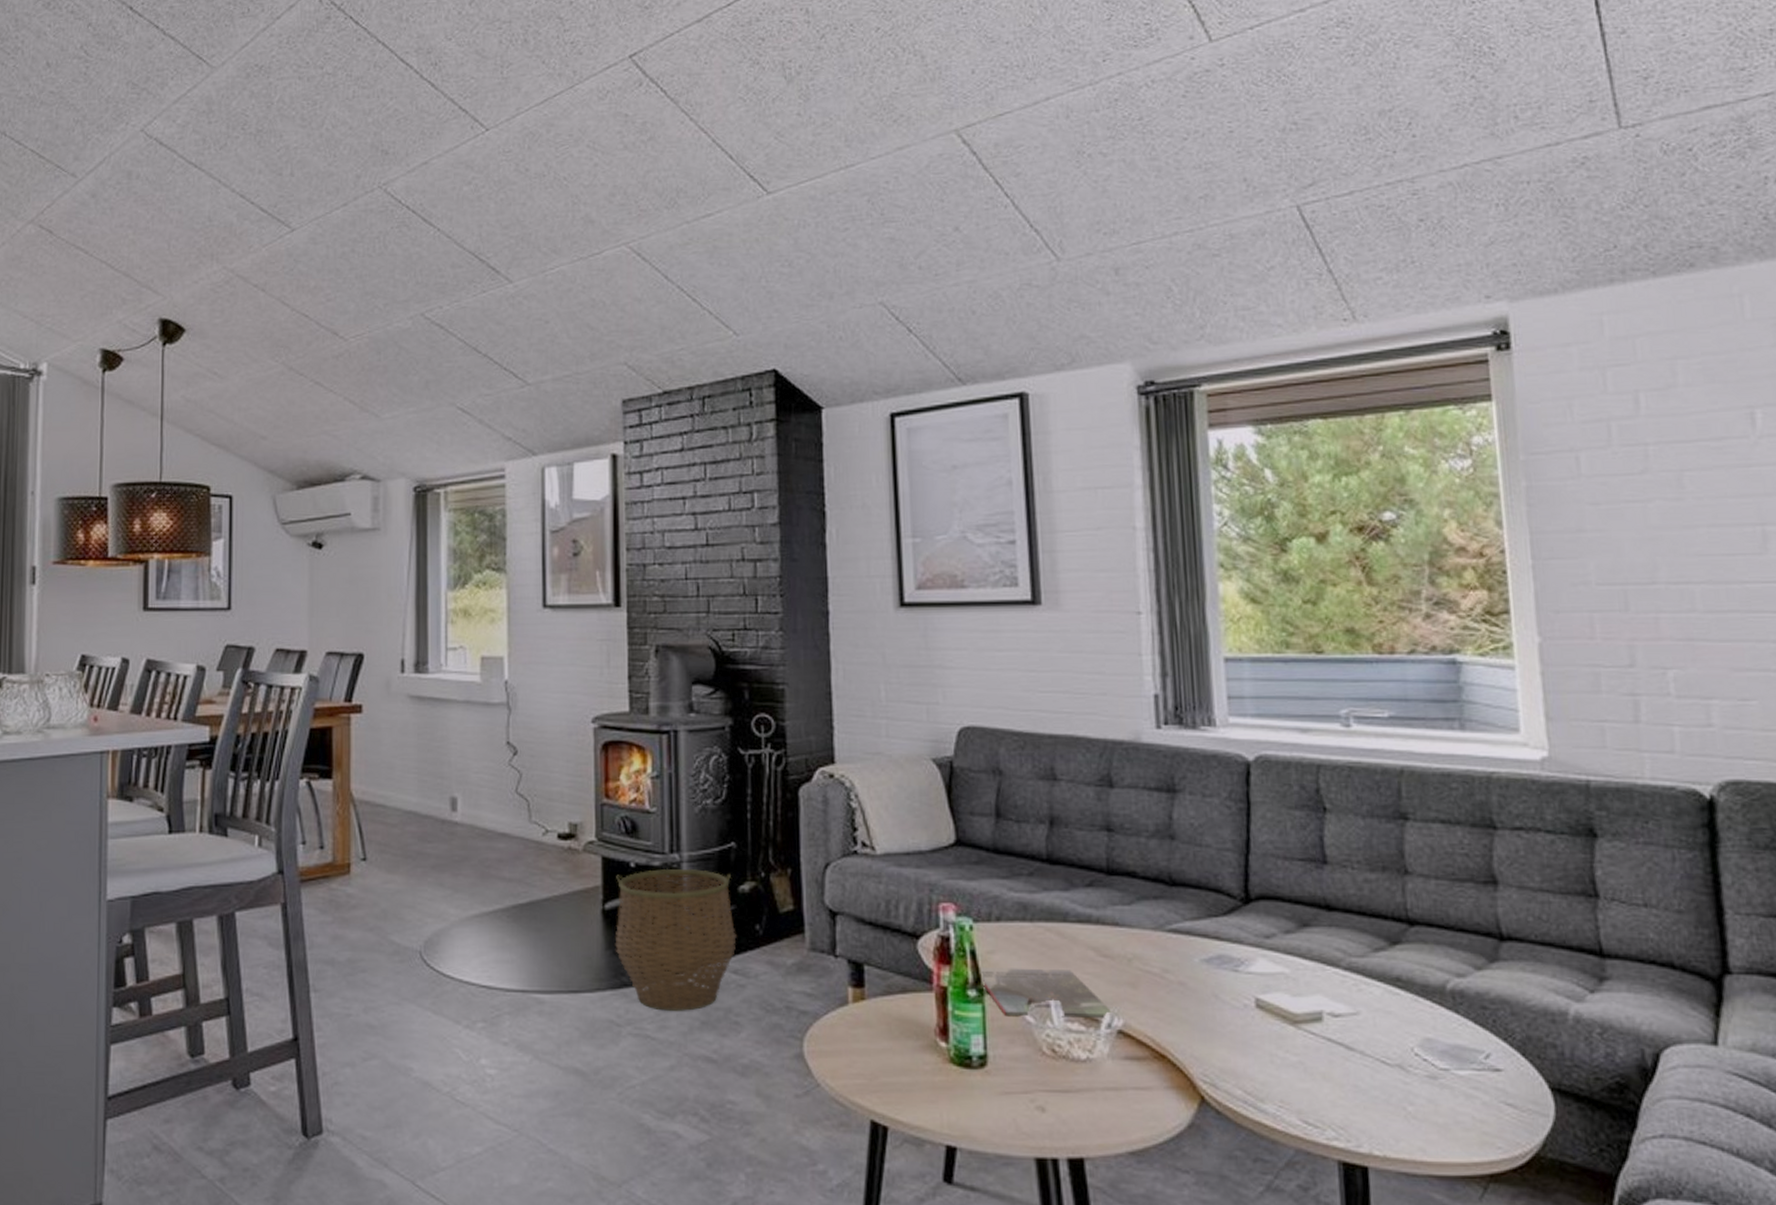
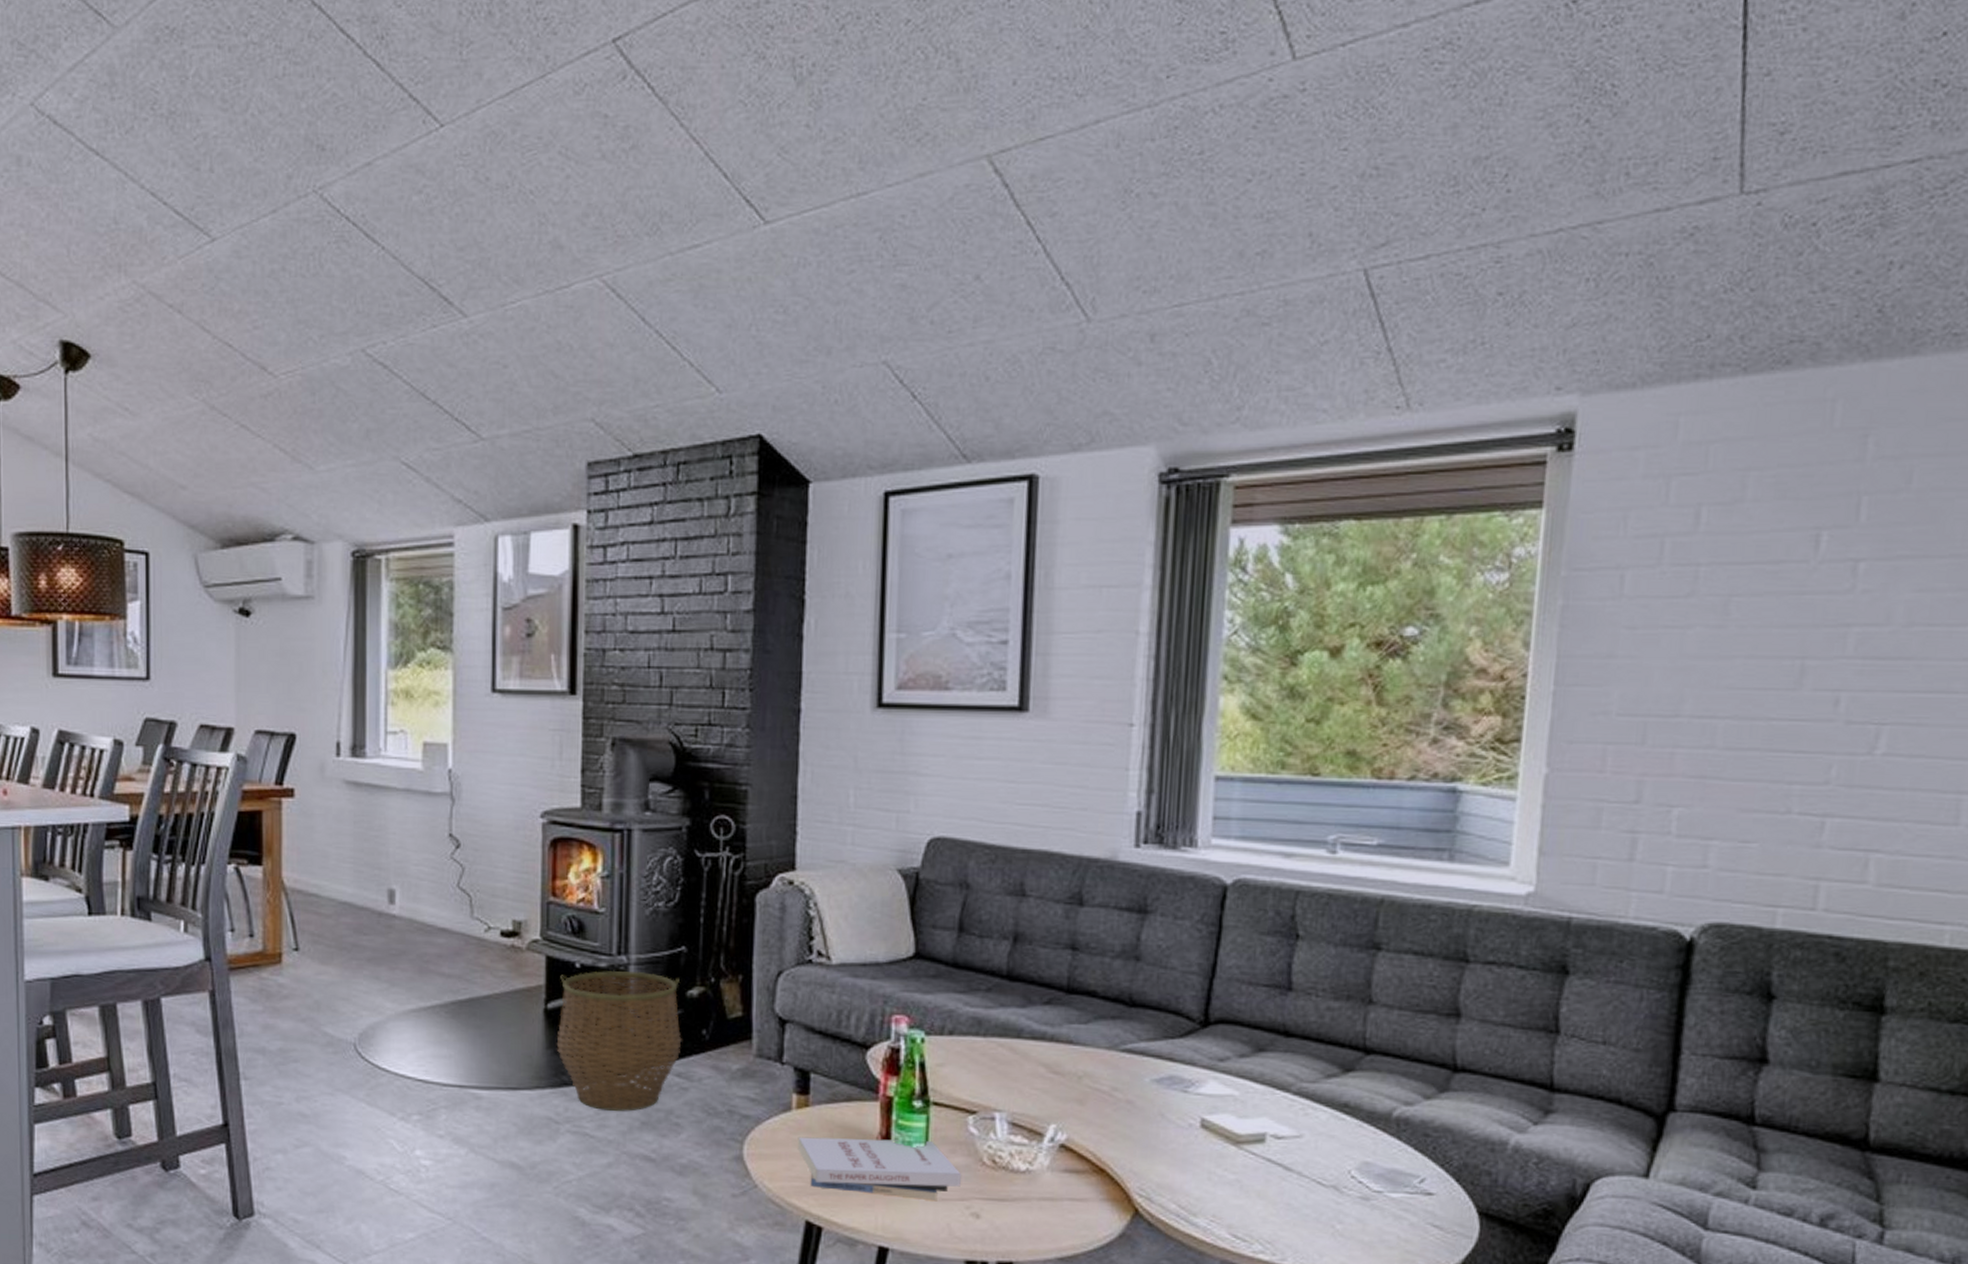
books: none [856,1031,1023,1095] -> present [797,1137,961,1202]
magazine: present [980,968,1115,1018] -> none [928,1080,1059,1132]

